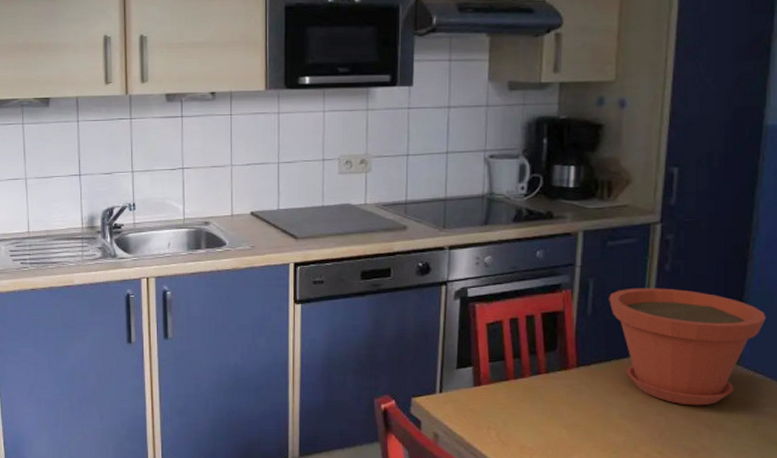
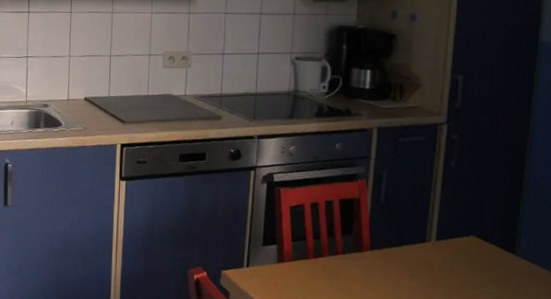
plant pot: present [609,288,766,406] -> none [400,180,542,291]

